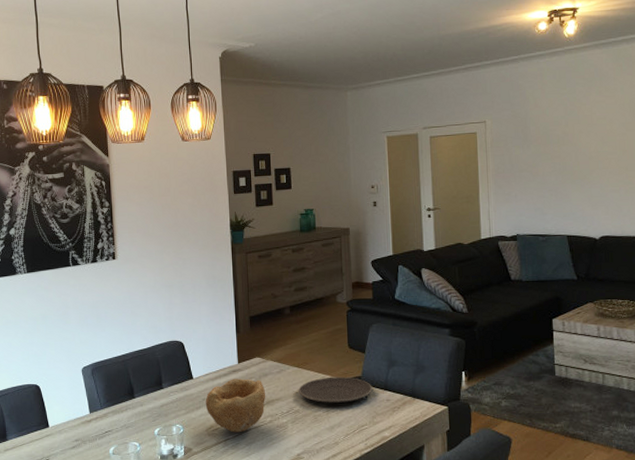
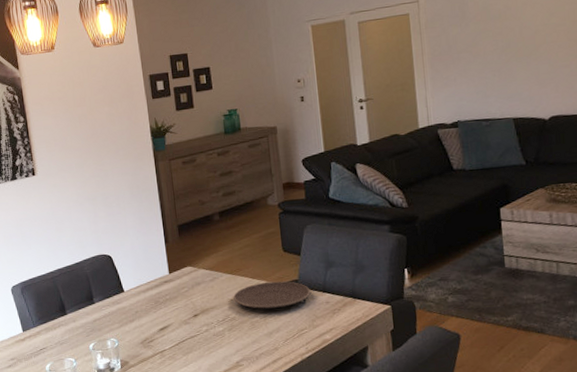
bowl: present [205,379,266,433] -> none [138,289,201,344]

